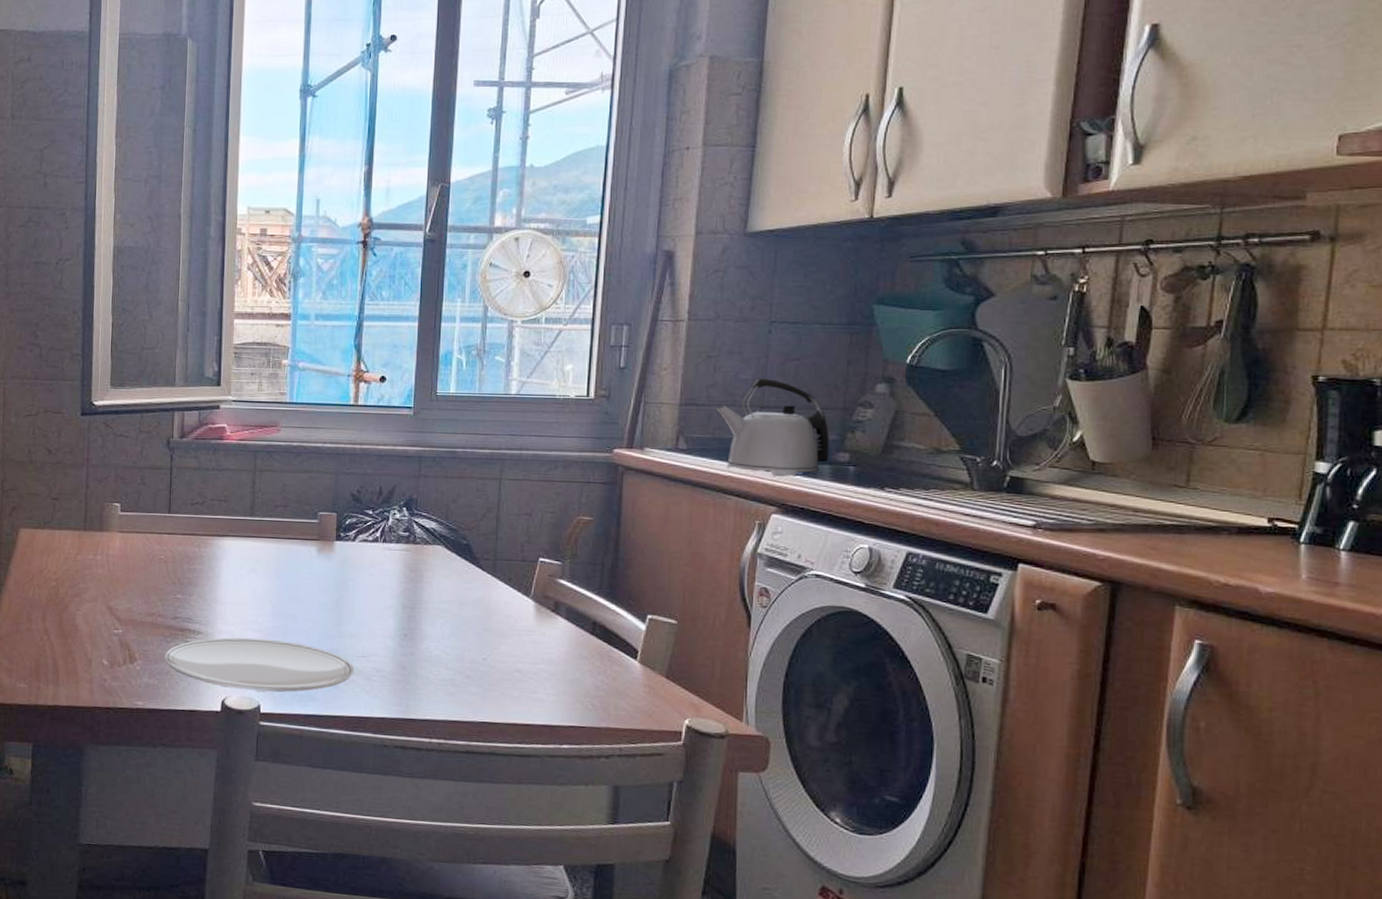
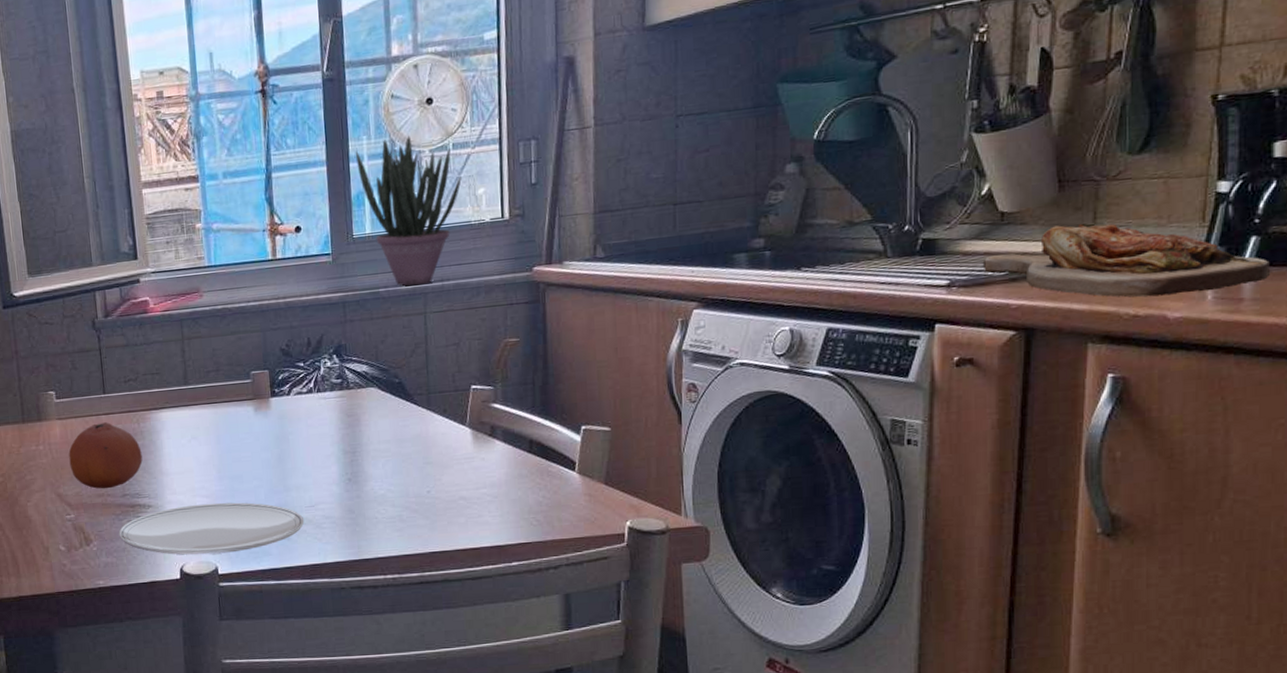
fruit: none [125,541,199,609] -> present [68,422,143,489]
potted plant: none [448,304,551,451] -> present [355,136,462,286]
kettle: present [716,378,830,477] -> none [630,174,745,272]
cutting board: none [1070,482,1369,570] -> present [982,223,1271,298]

